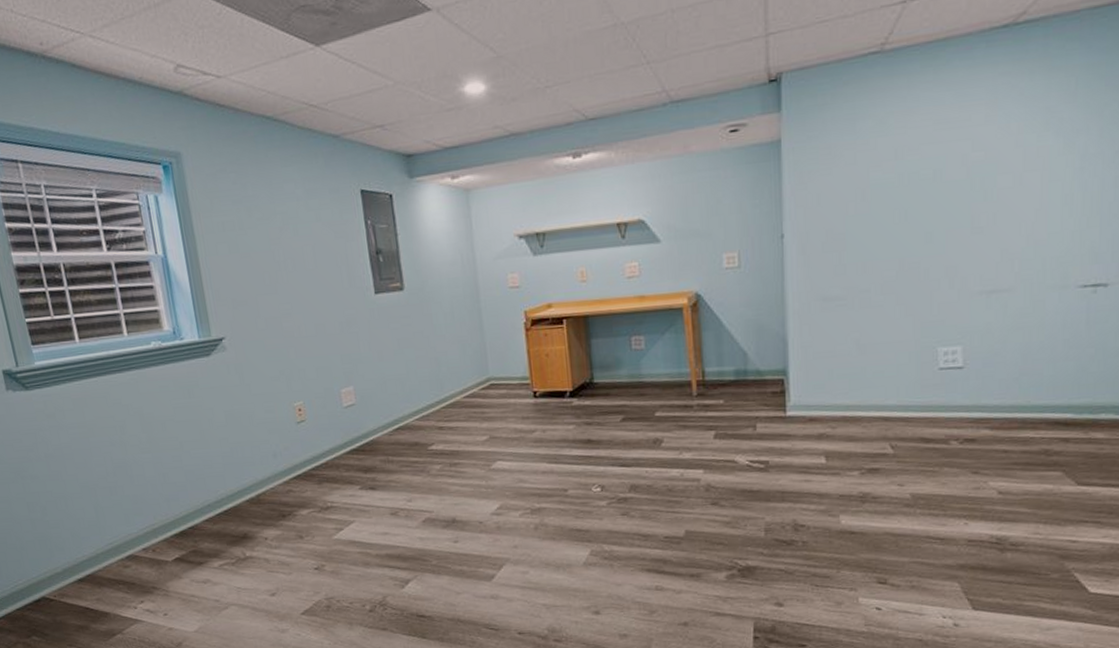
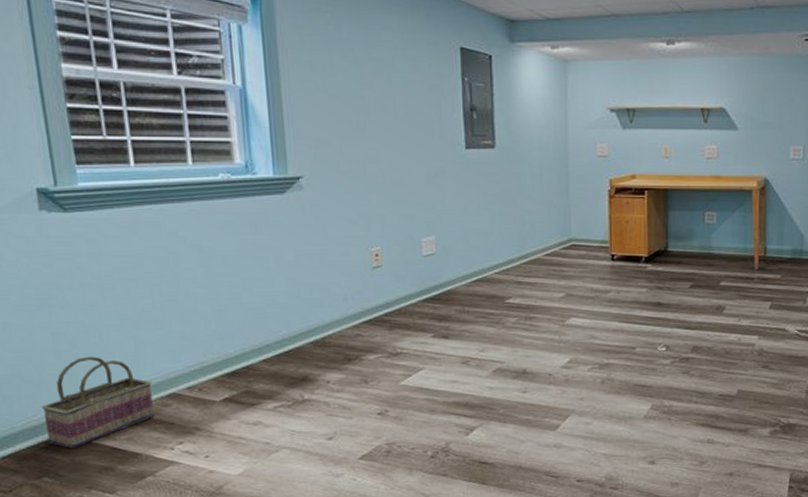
basket: none [24,523,117,609] -> present [40,356,154,448]

